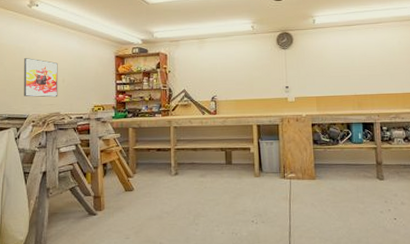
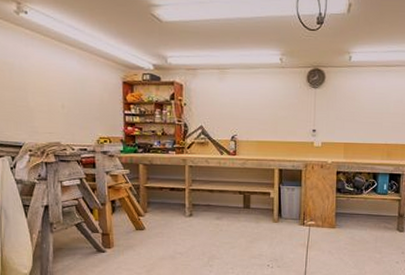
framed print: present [24,58,58,98] -> none [14,76,57,125]

